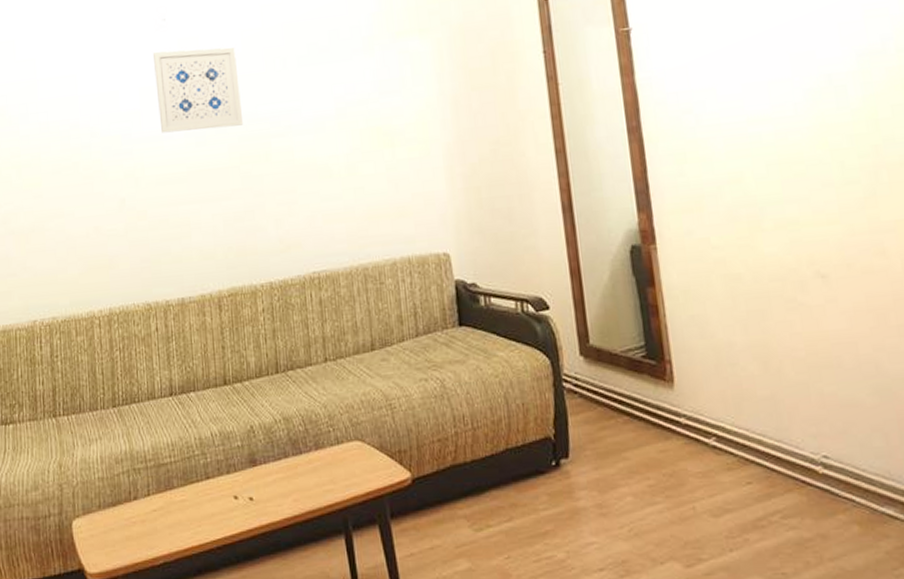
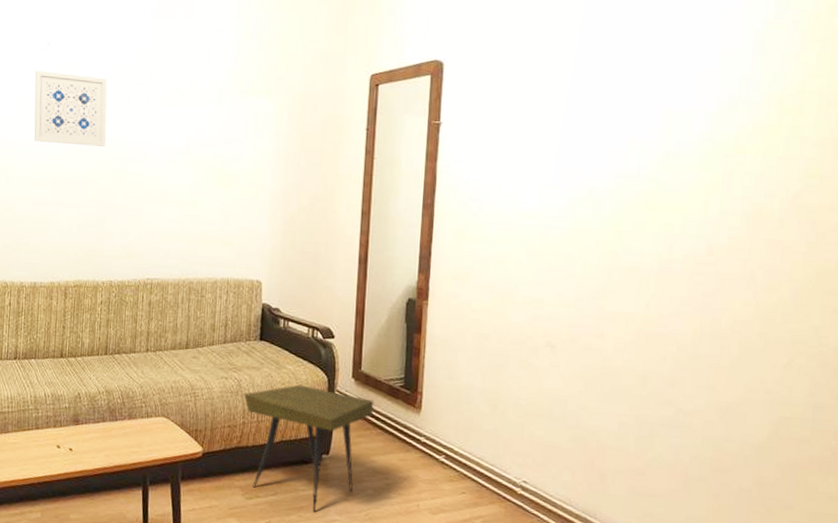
side table: none [450,373,615,535] -> present [244,384,374,512]

